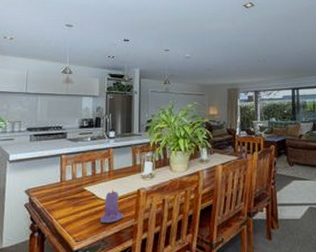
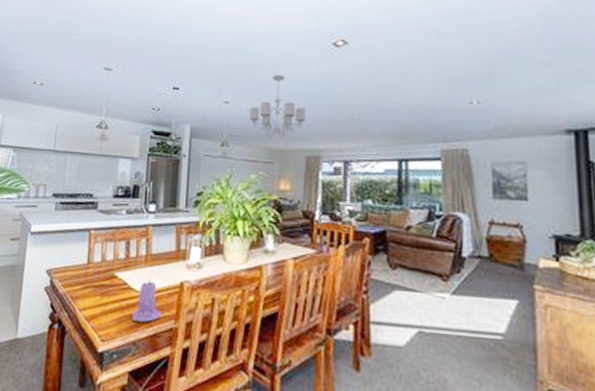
chandelier: none [185,28,226,77] -> present [249,74,306,140]

